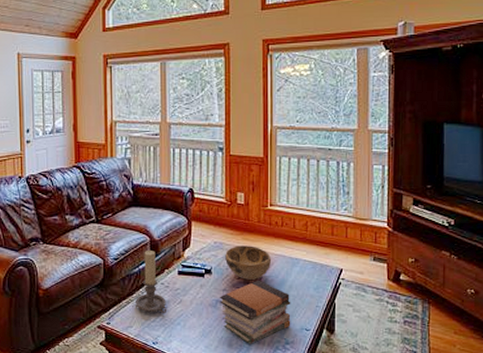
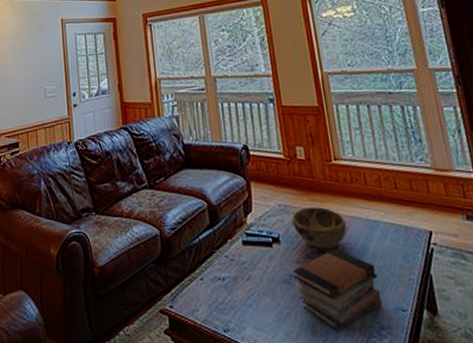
candle holder: present [136,249,166,314] -> none [199,216,235,294]

